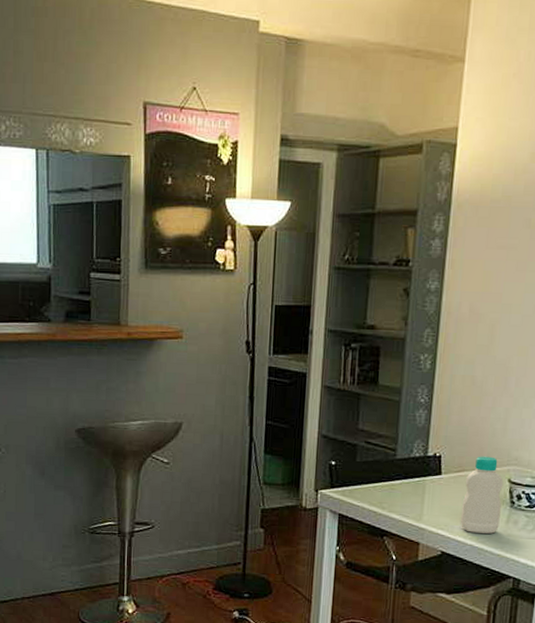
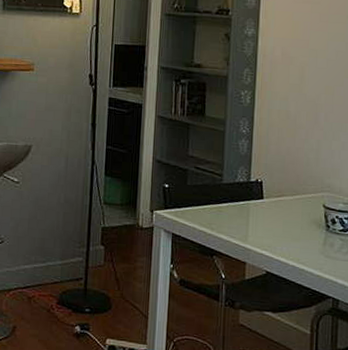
bottle: present [460,456,504,534] -> none [282,183,319,255]

